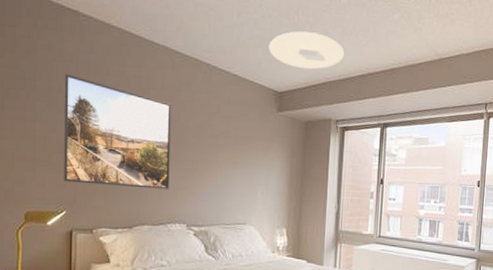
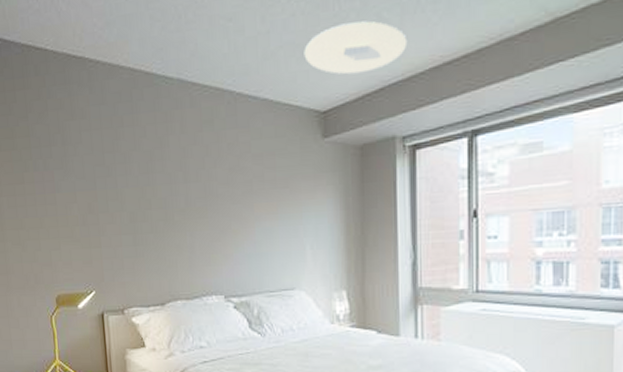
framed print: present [63,74,172,190] -> none [78,133,201,258]

